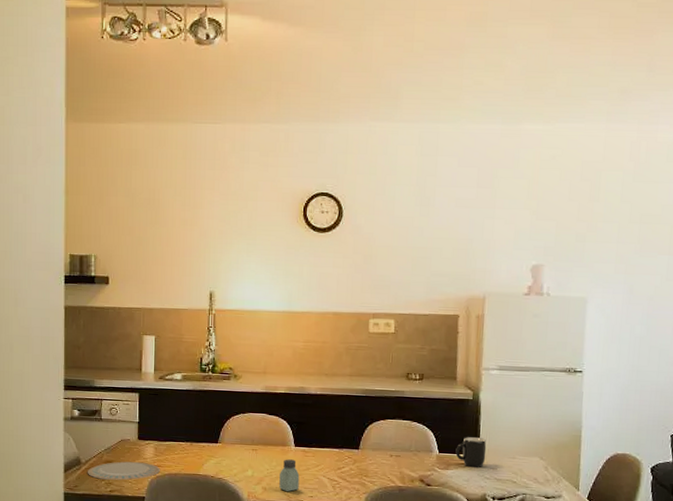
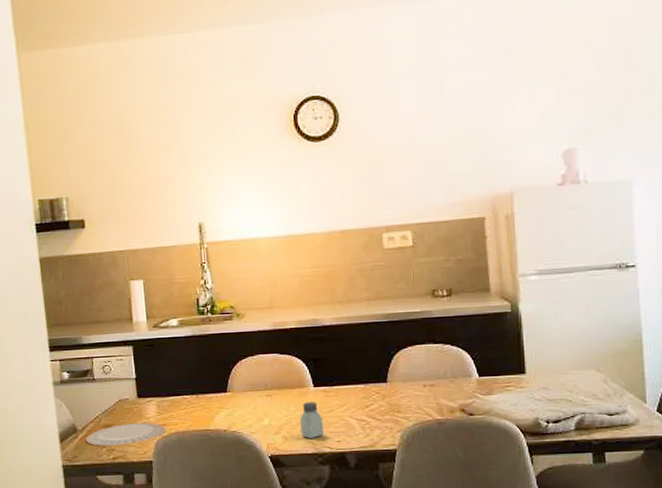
mug: present [455,437,487,468] -> none [498,354,534,390]

